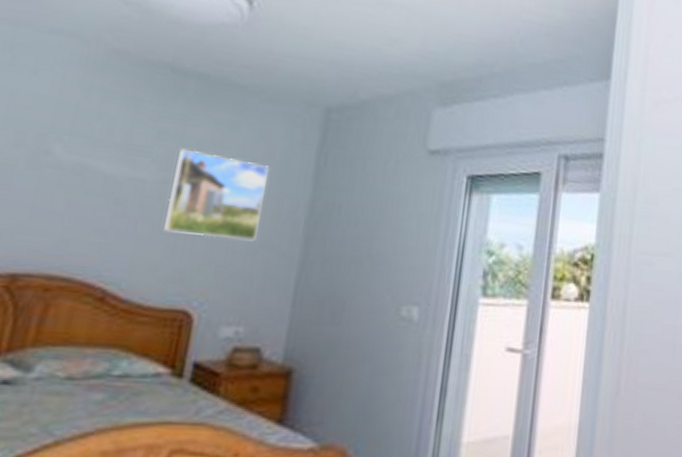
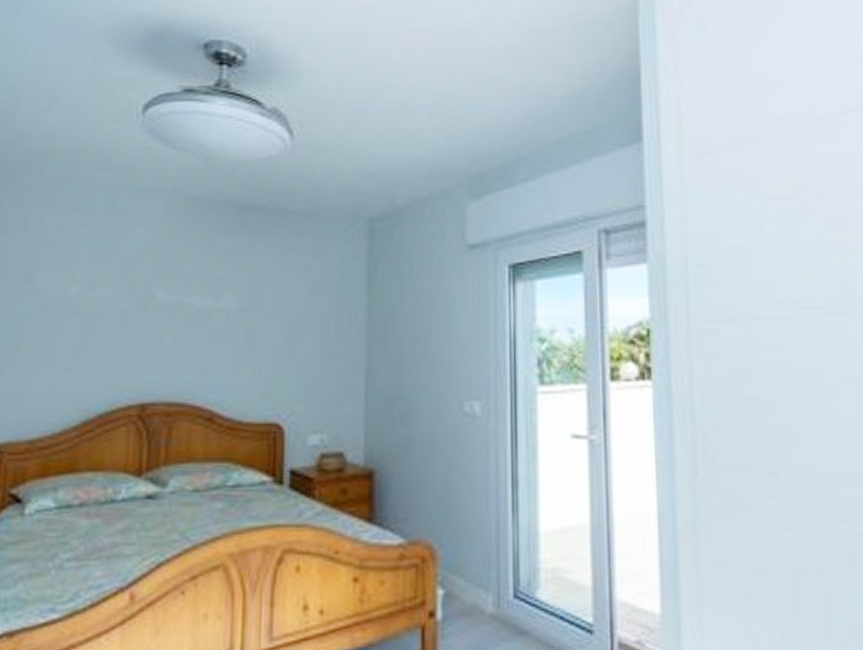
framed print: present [164,148,269,241] -> none [249,276,327,355]

